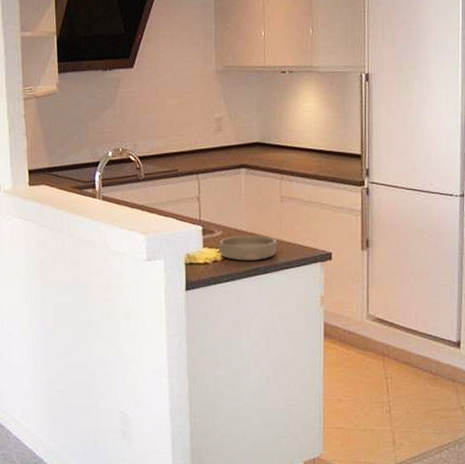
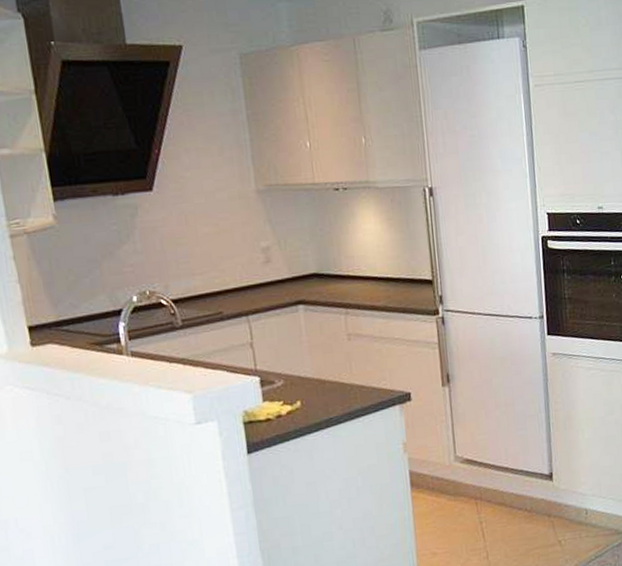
bowl: present [219,236,278,261] -> none [281,381,350,413]

